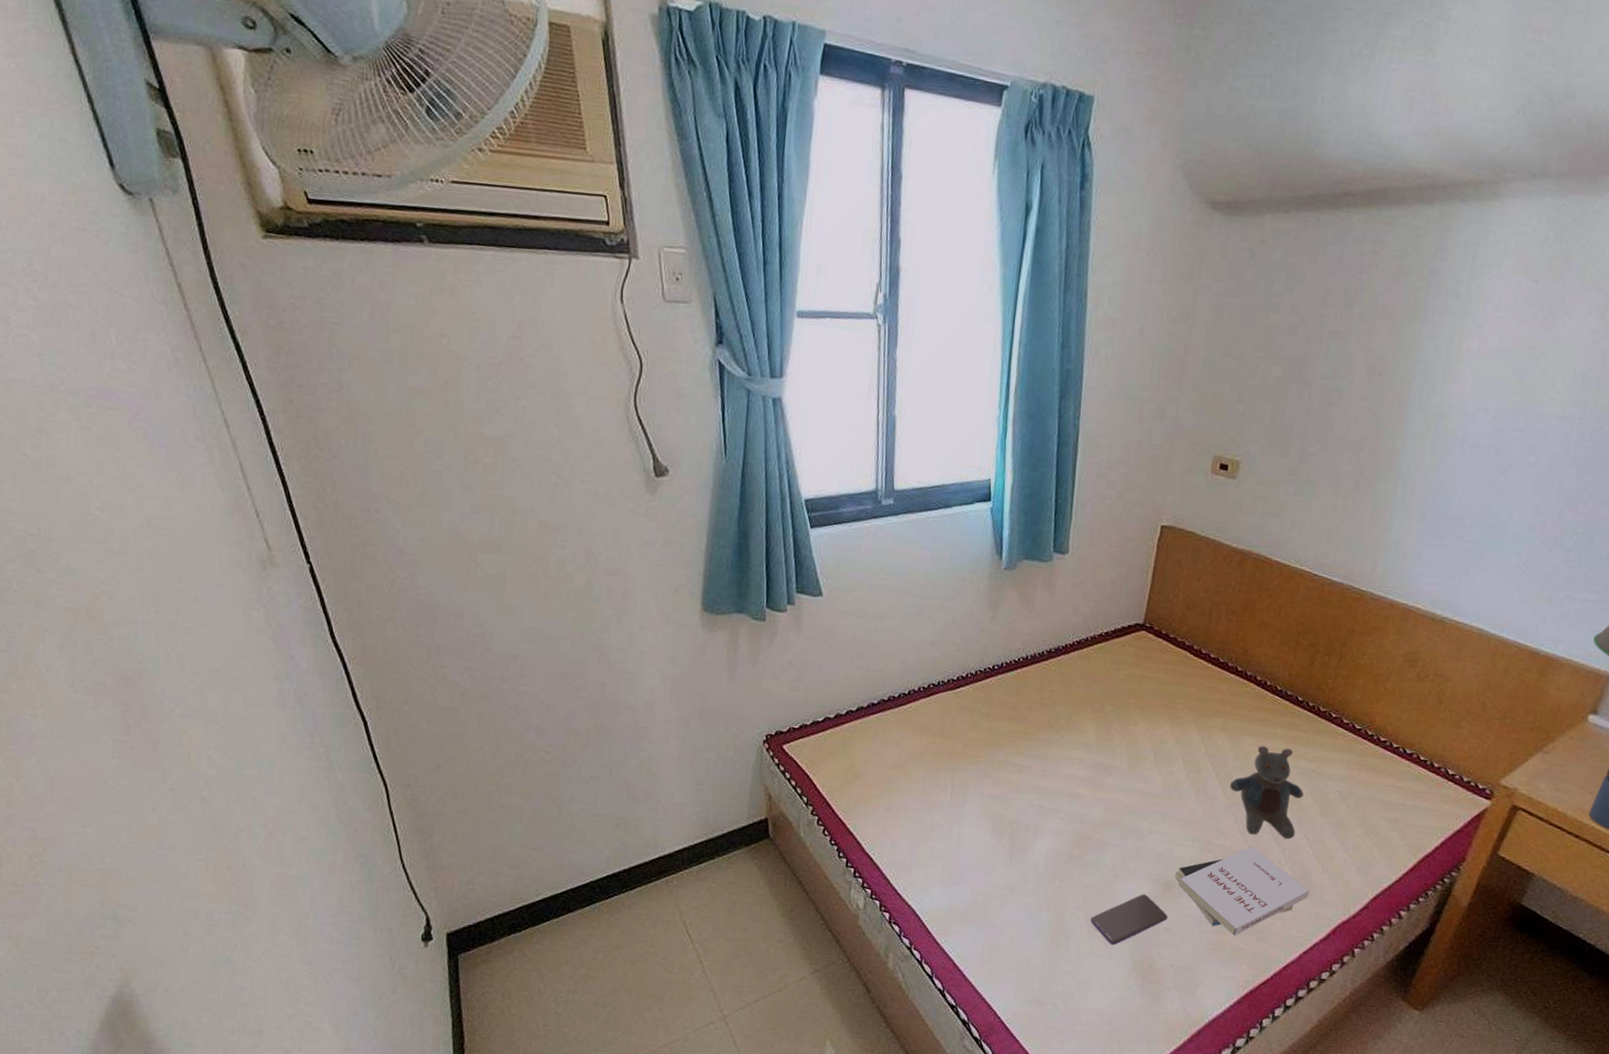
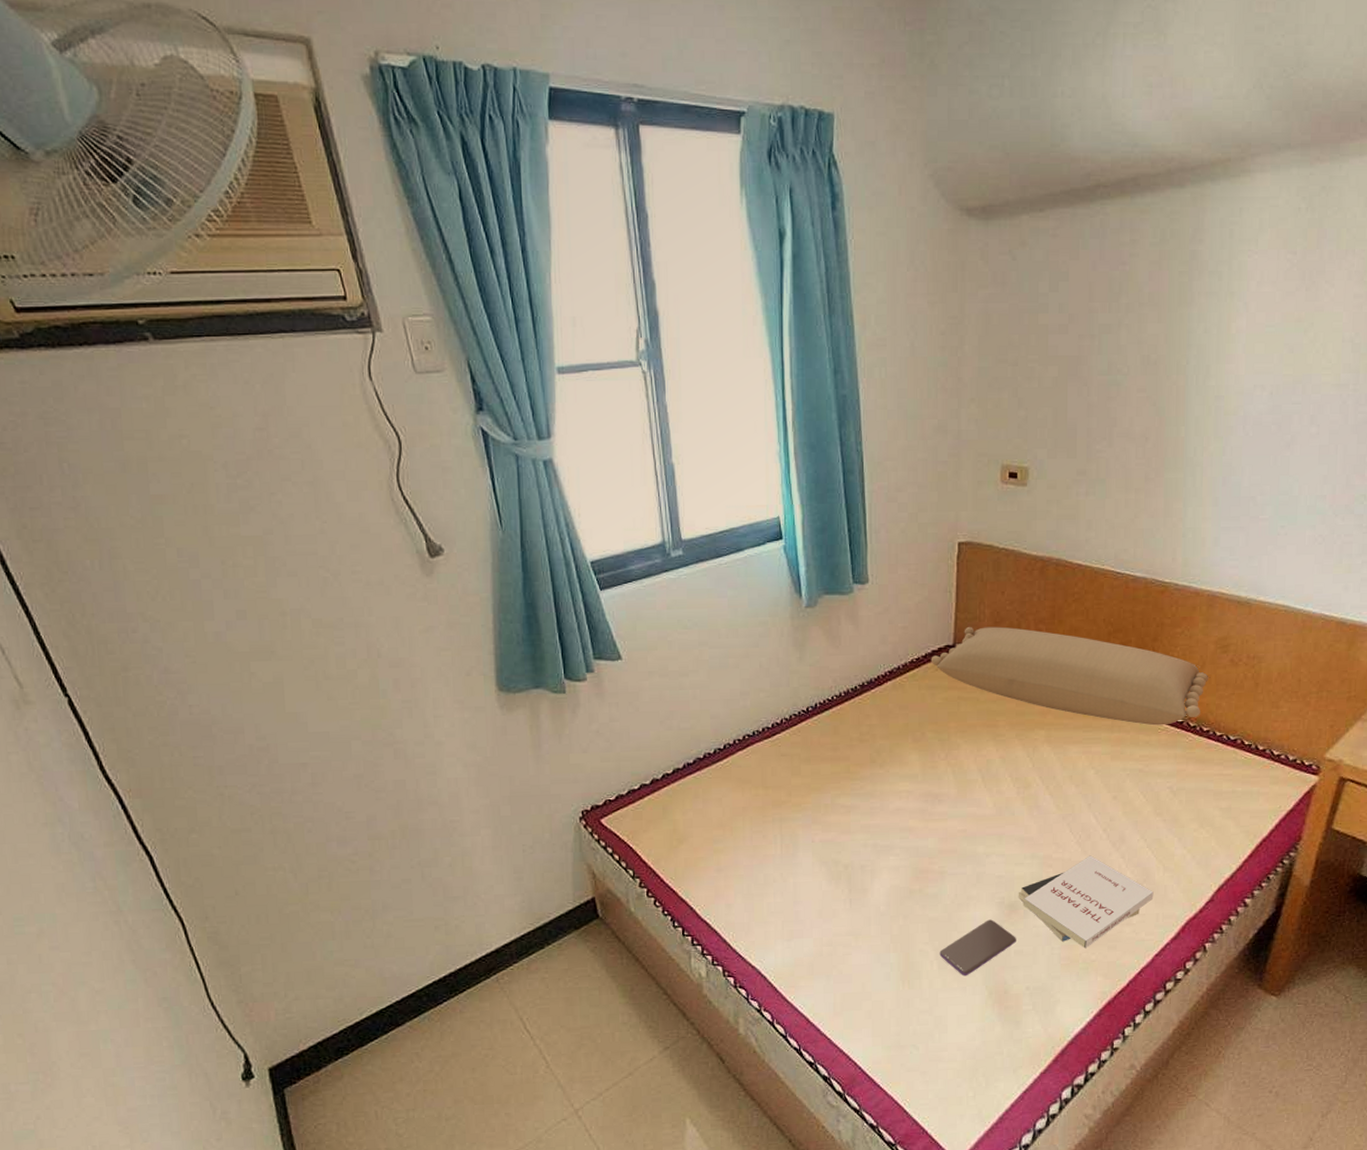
pillow: none [1119,608,1395,730] -> present [930,626,1211,726]
stuffed animal: present [1229,746,1304,840] -> none [1060,751,1135,844]

